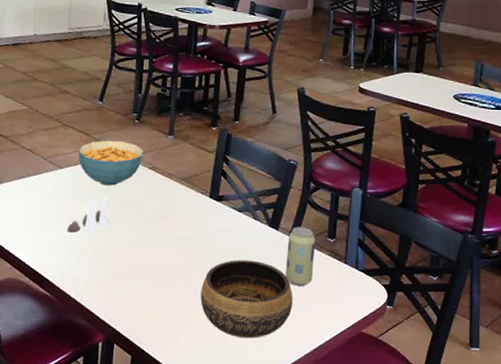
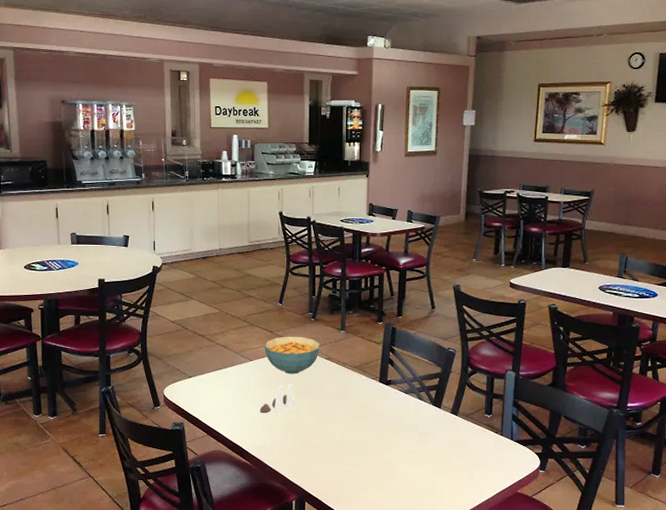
bowl: present [200,260,293,339] -> none [376,433,456,498]
beverage can: present [285,227,316,286] -> none [448,405,474,454]

